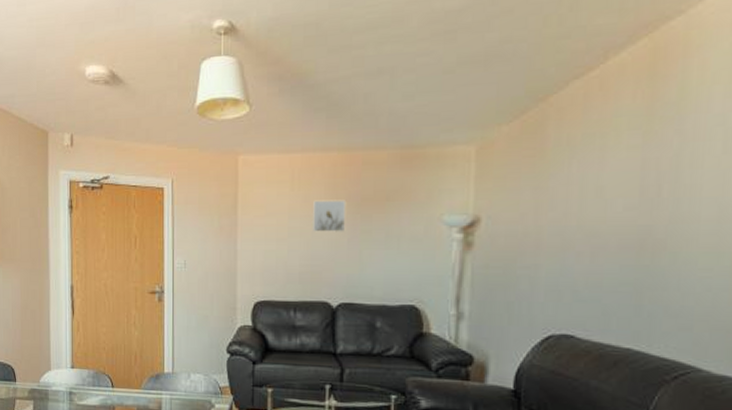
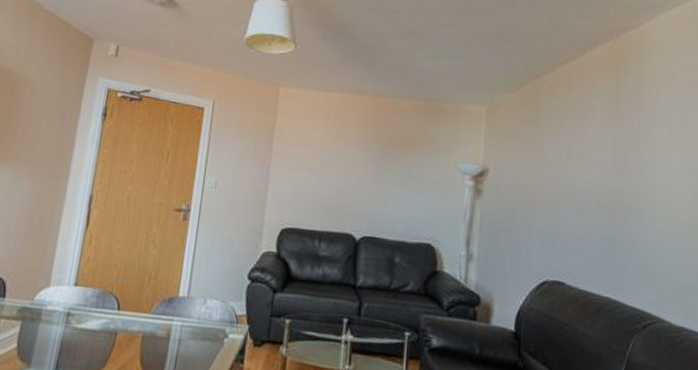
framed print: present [311,199,347,232] -> none [342,136,375,169]

